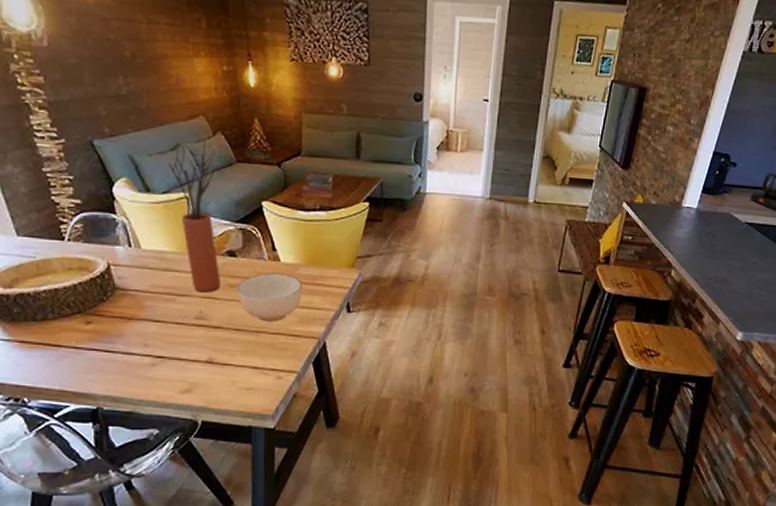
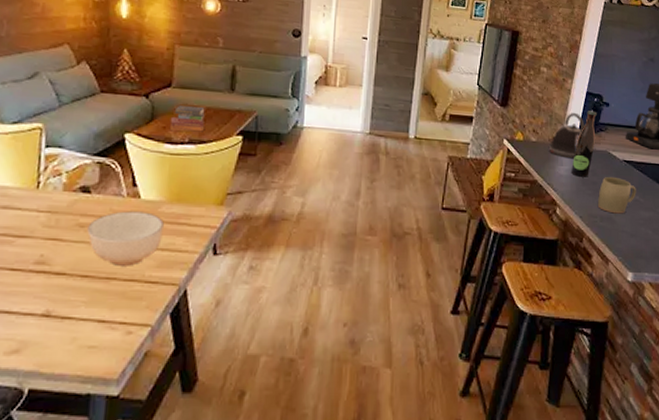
vase: present [168,137,221,293] -> none [23,66,79,234]
kettle: none [669,174,709,222] -> present [550,113,585,159]
bottle: none [689,171,722,240] -> present [570,110,597,177]
mug: none [713,239,756,276] -> present [597,176,636,214]

